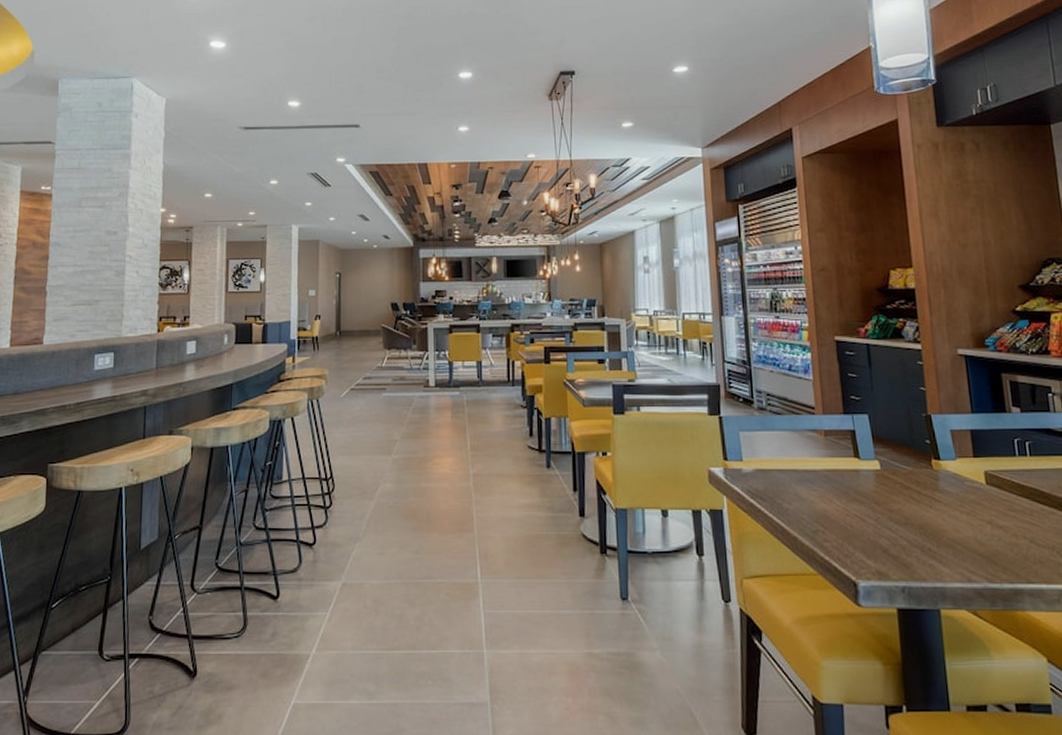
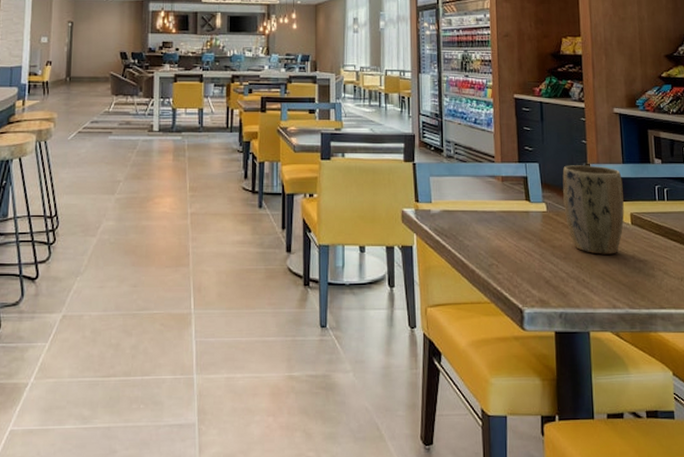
plant pot: none [897,416,977,520] -> present [562,165,624,255]

